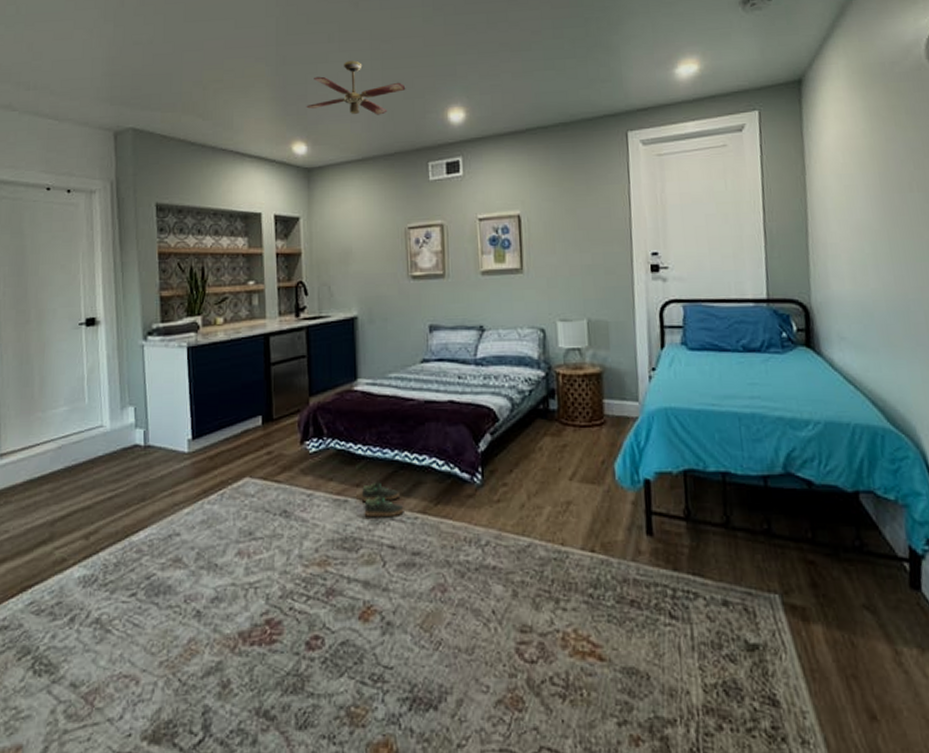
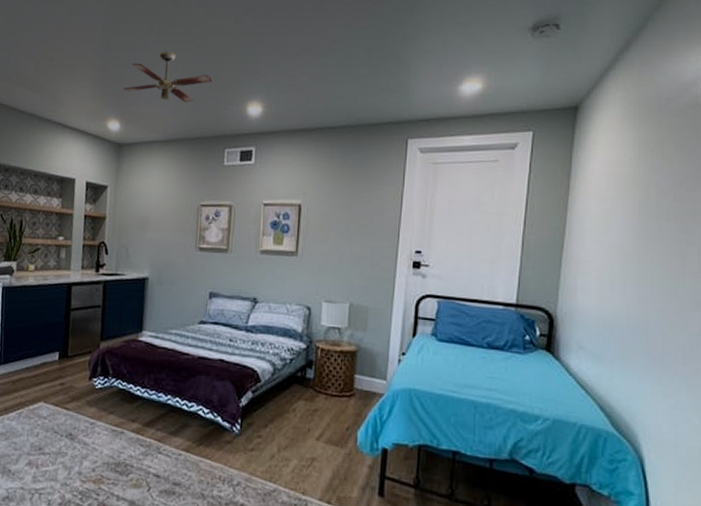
shoe: present [361,480,404,517] -> none [135,419,171,451]

